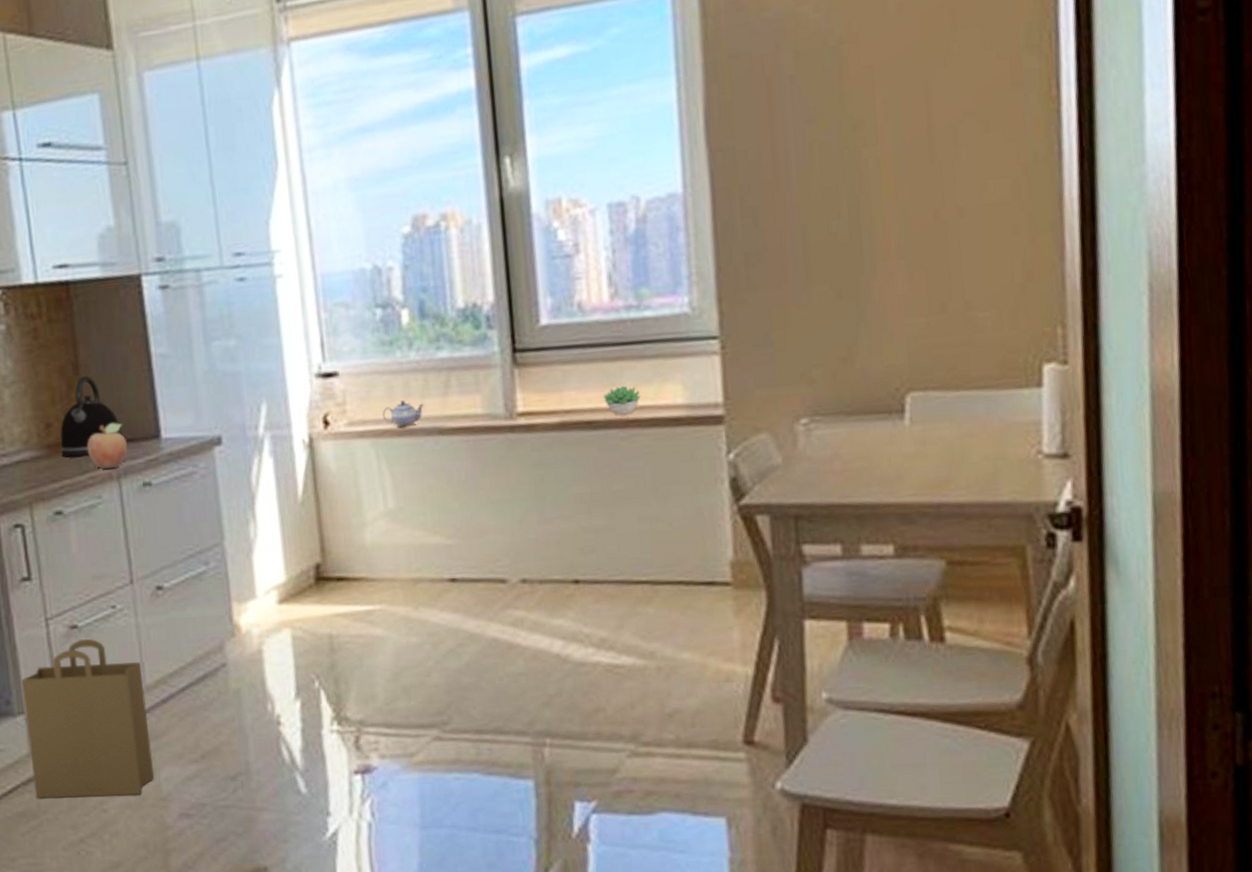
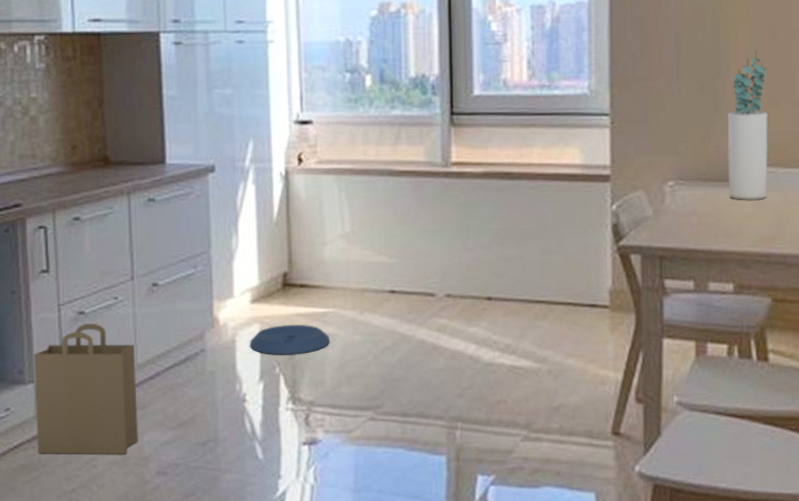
kettle: present [59,376,122,458] -> none [82,109,134,175]
fruit: present [87,423,128,470] -> none [105,149,138,186]
robot vacuum: none [279,626,378,666] -> present [249,324,329,355]
teapot: present [382,399,424,428] -> none [345,146,379,168]
succulent plant: present [603,386,641,416] -> none [519,147,547,170]
vase: none [876,240,934,437] -> present [727,51,769,201]

